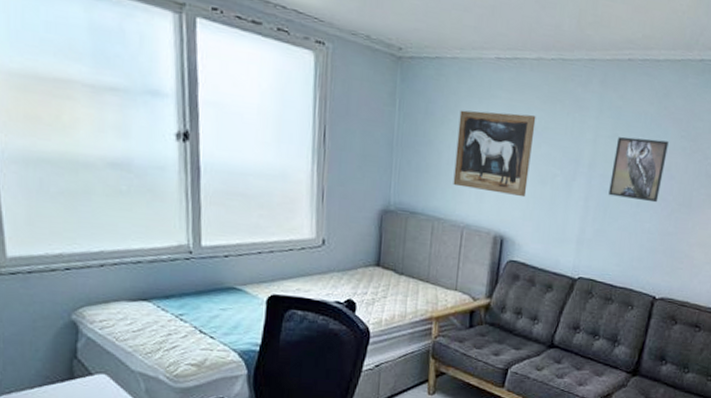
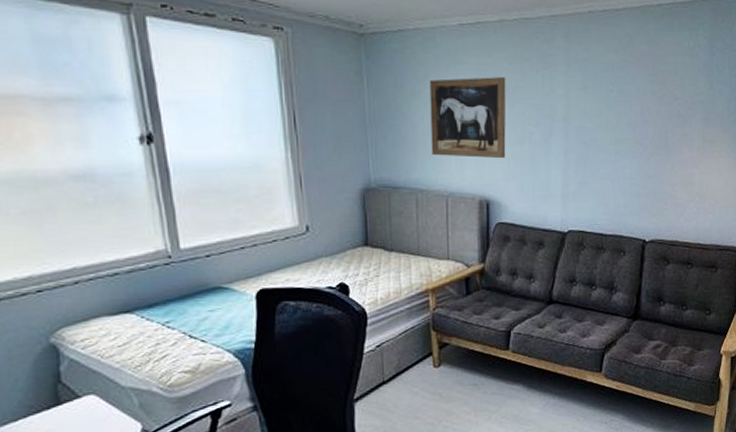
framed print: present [608,136,669,203] -> none [587,87,638,148]

